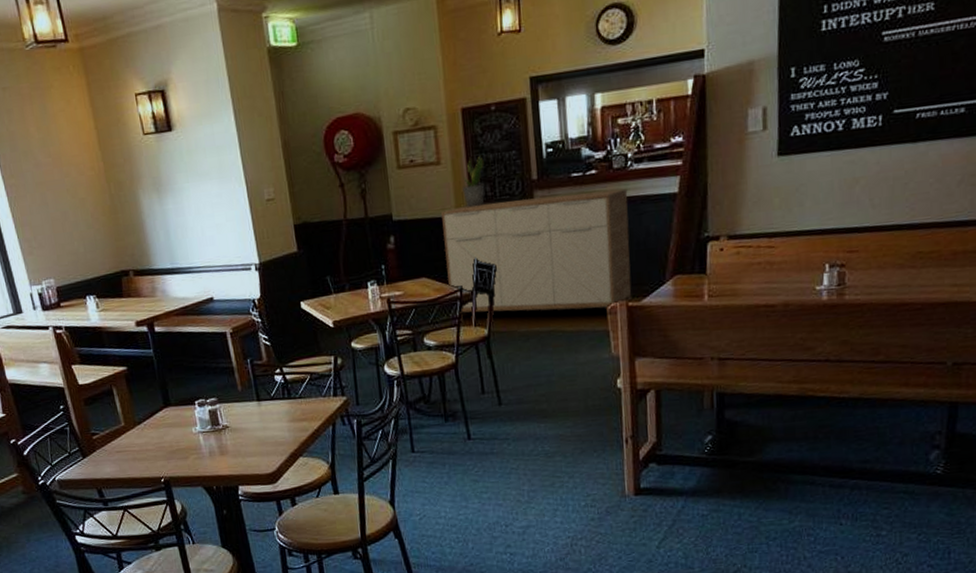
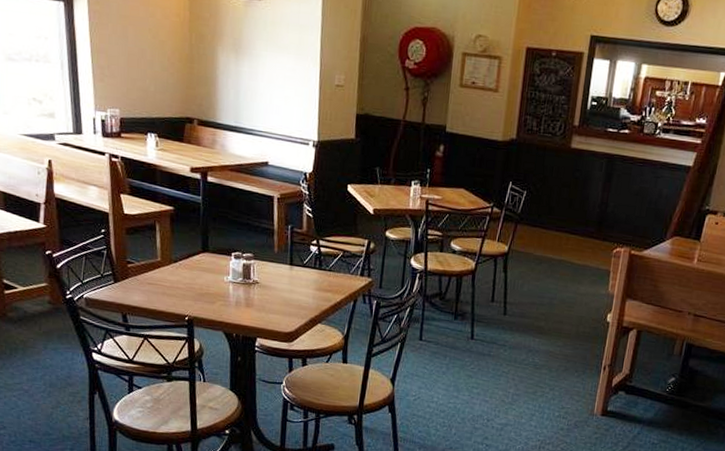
sideboard: present [441,188,632,313] -> none [483,133,651,253]
potted plant: present [462,155,485,208] -> none [512,93,536,138]

